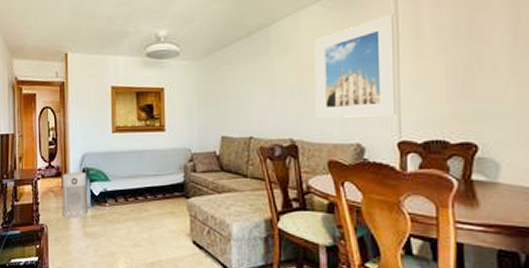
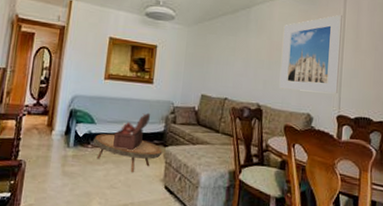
air purifier: present [61,172,88,218] -> none [43,111,74,157]
coffee table: none [110,189,186,228] -> present [93,133,163,172]
toy chest: none [131,163,166,206] -> present [113,112,150,151]

